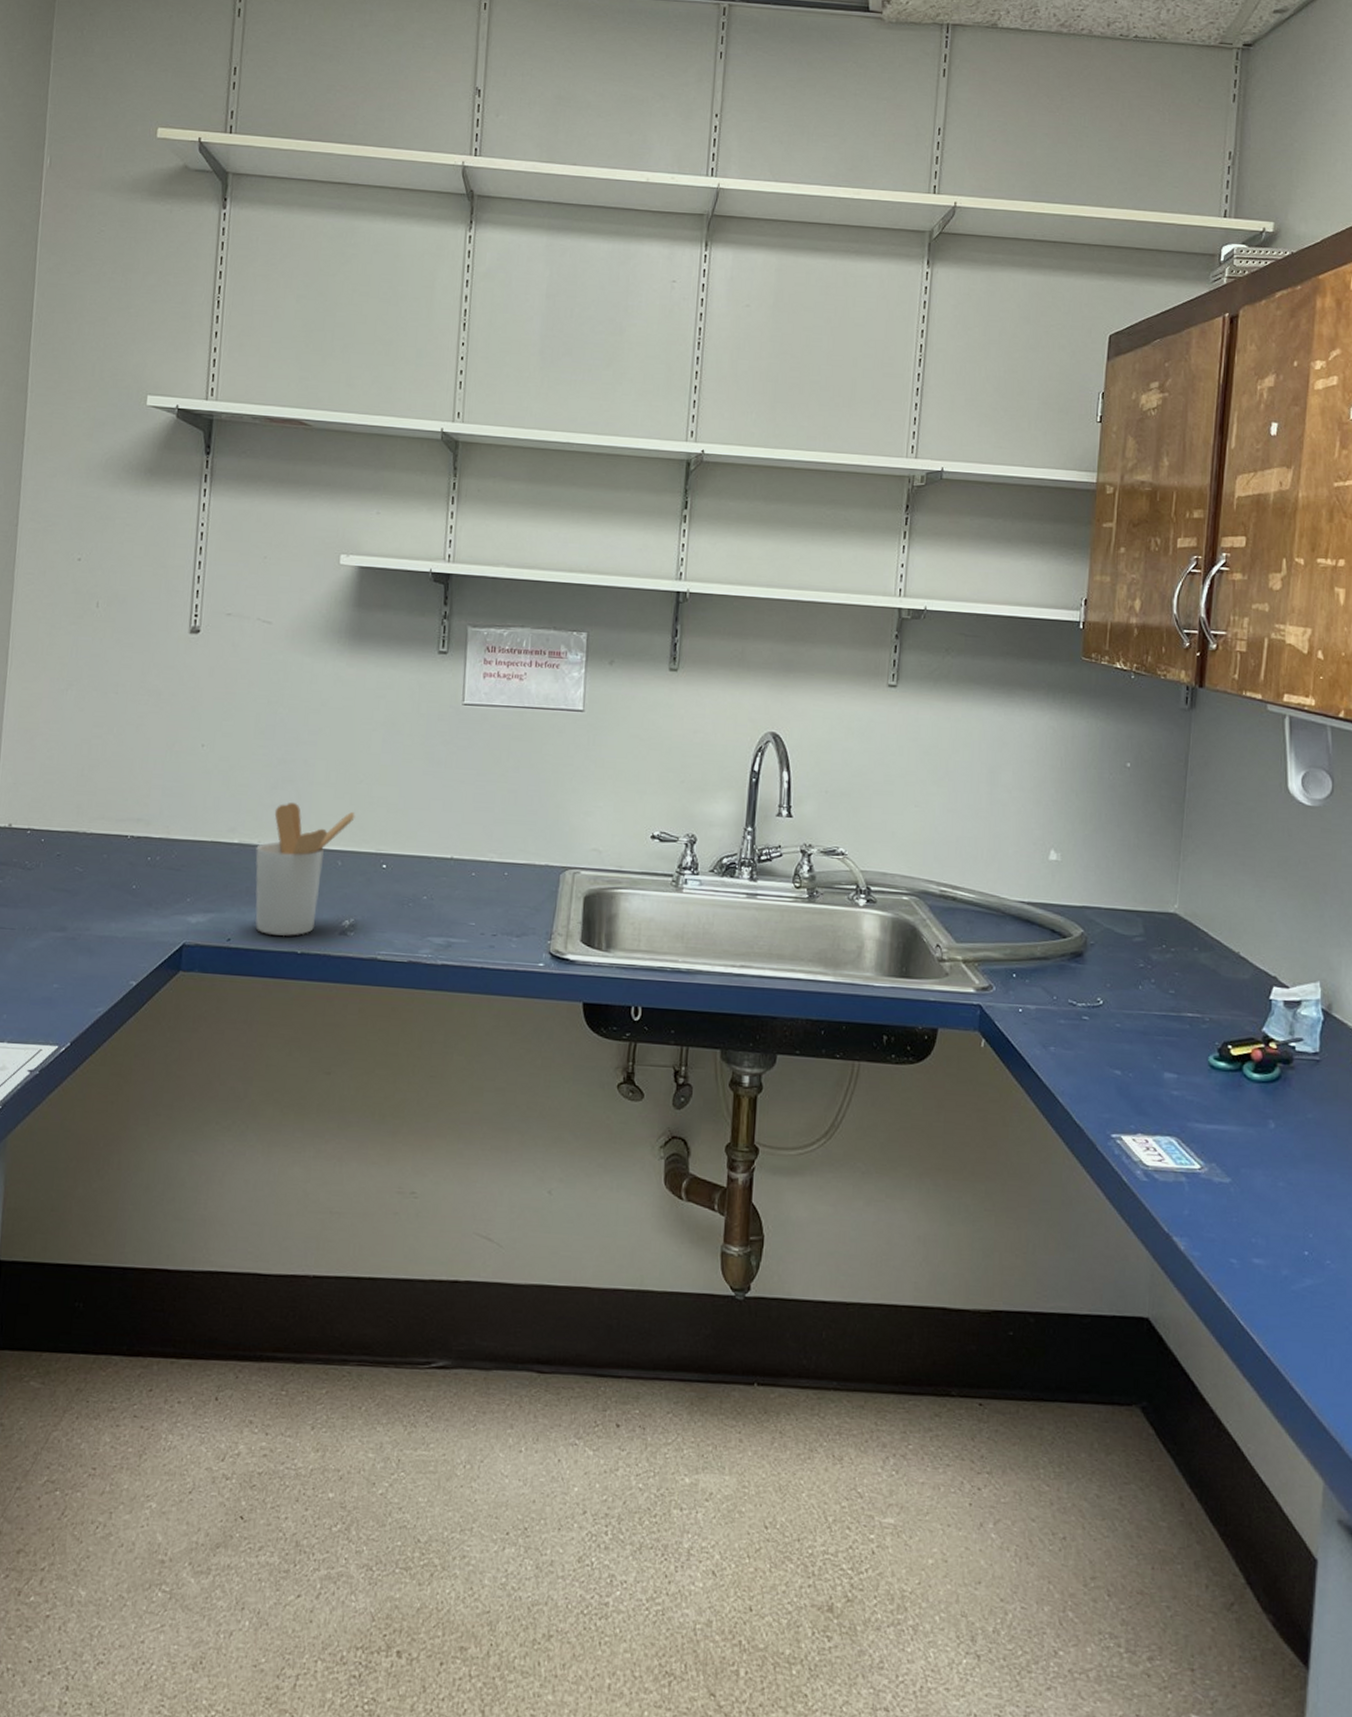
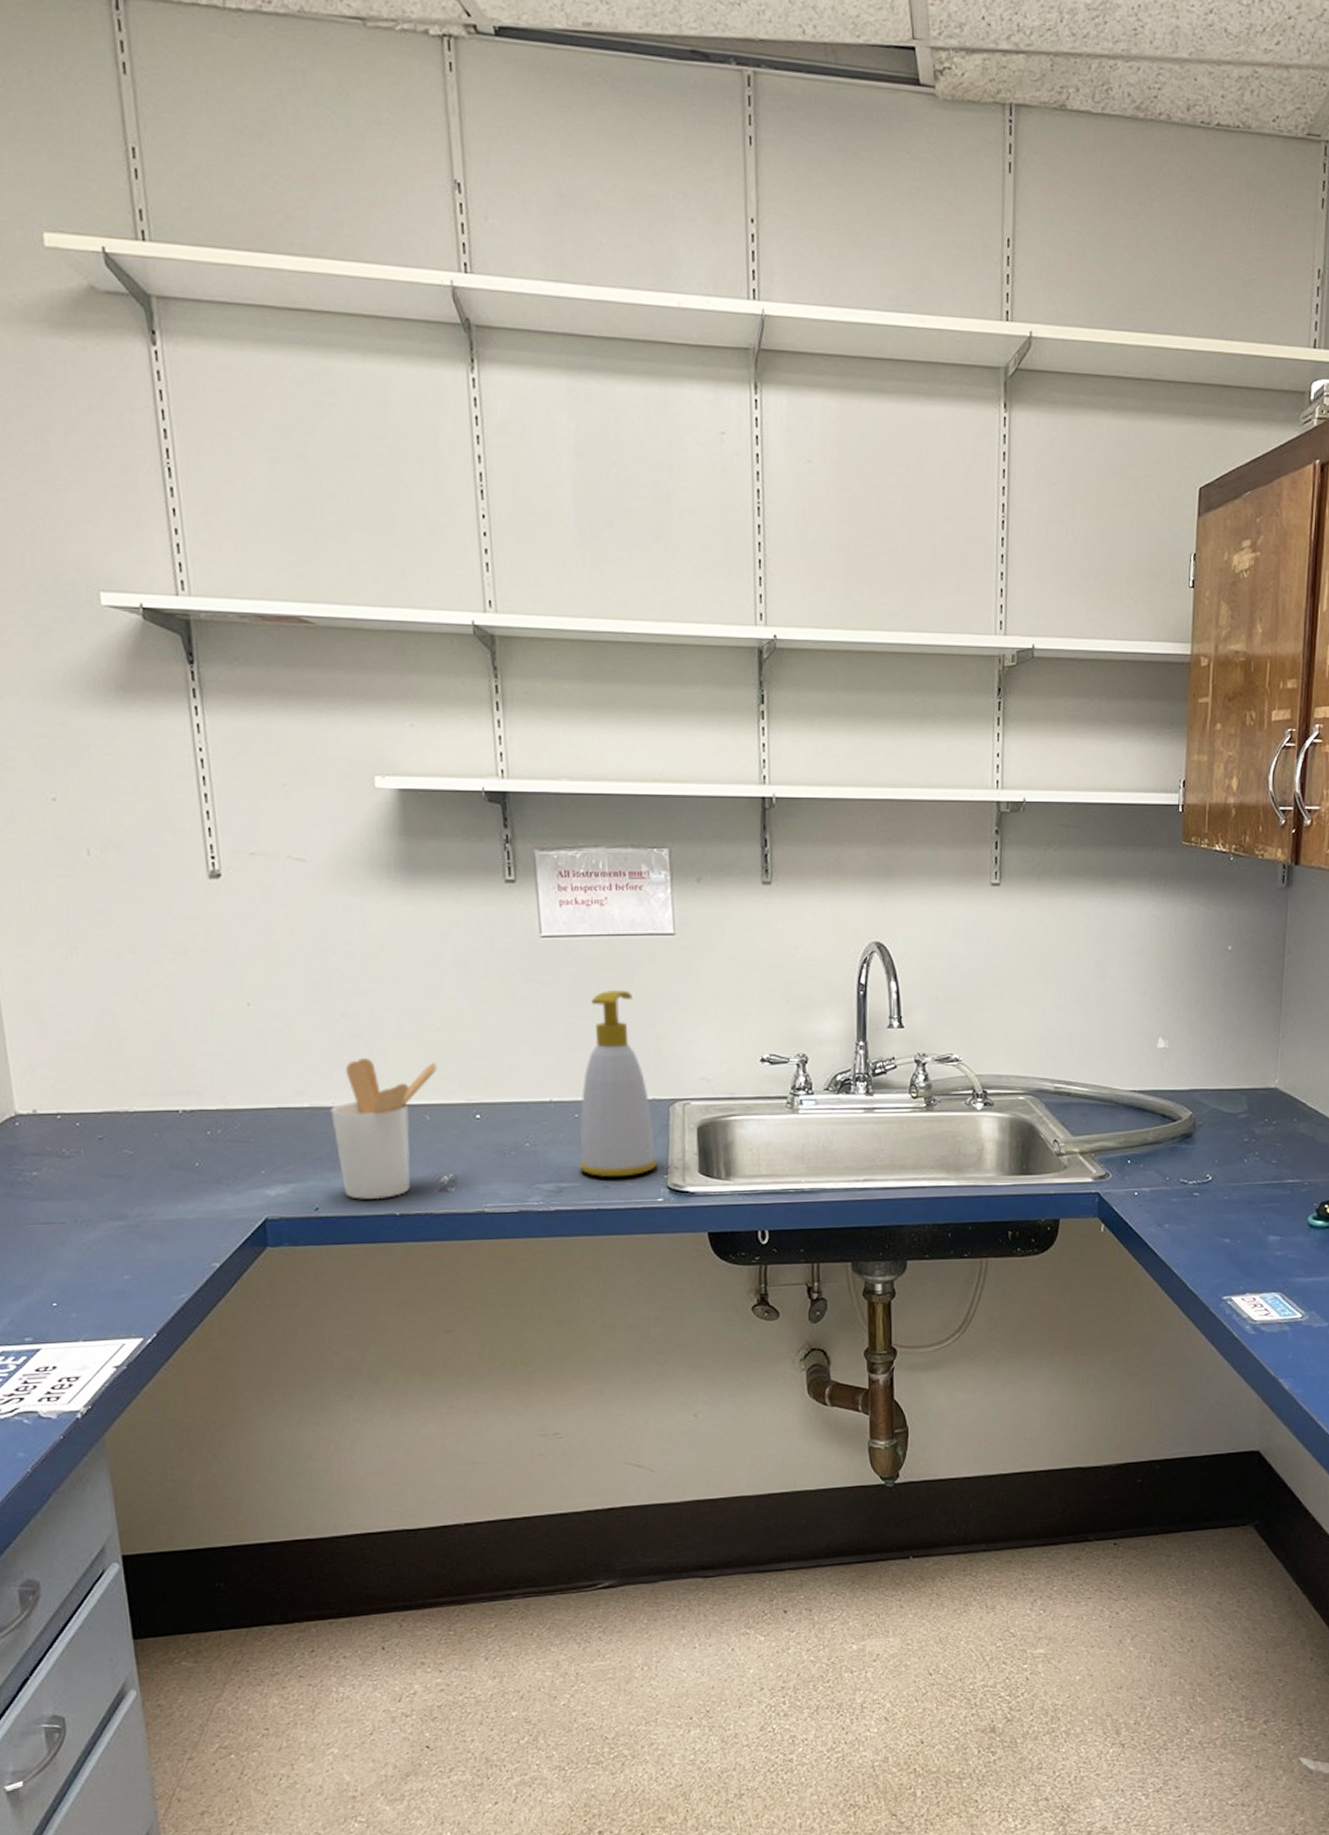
soap bottle: none [469,758,544,939] -> present [579,990,657,1178]

